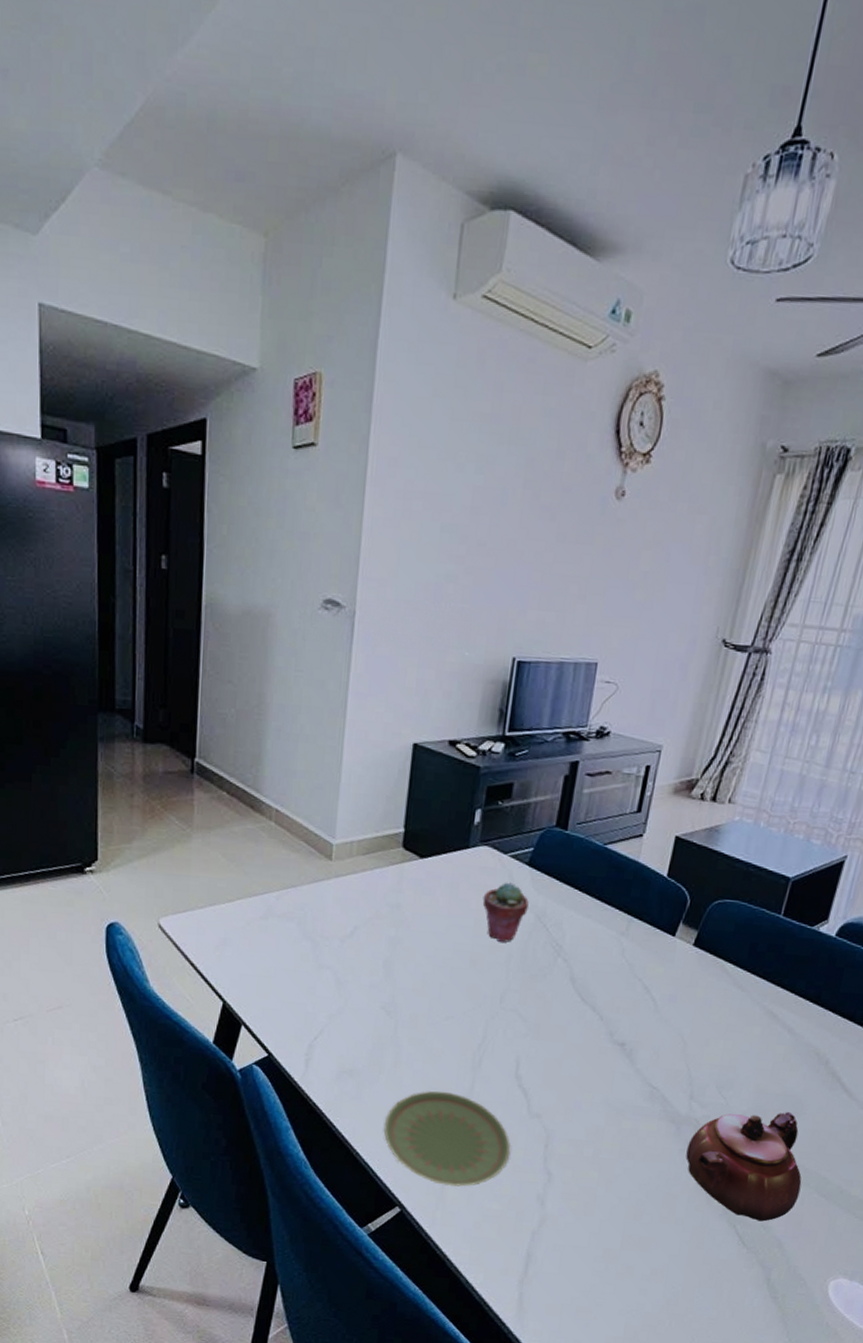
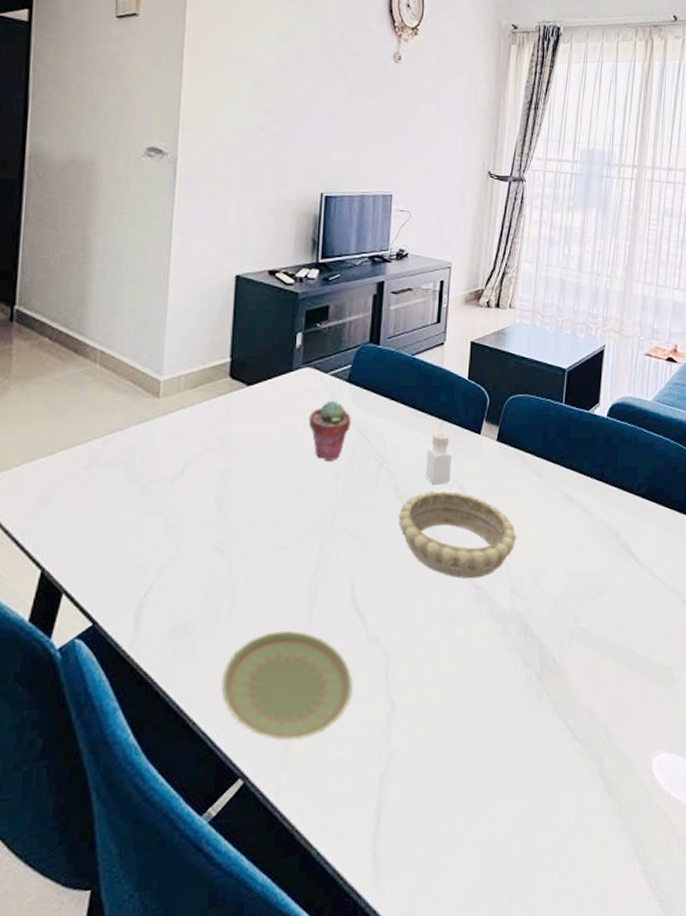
decorative bowl: none [571,986,704,1079] -> present [398,490,516,579]
pepper shaker: none [606,928,639,982] -> present [425,432,452,485]
teapot: present [686,1112,802,1222] -> none [515,590,615,710]

